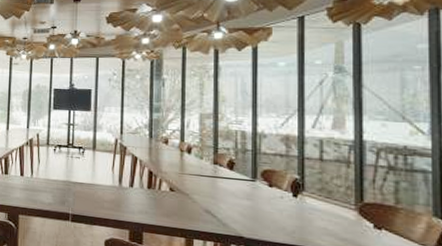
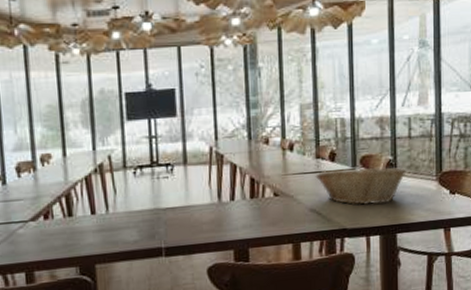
fruit basket: none [212,177,316,222] -> present [315,165,406,206]

